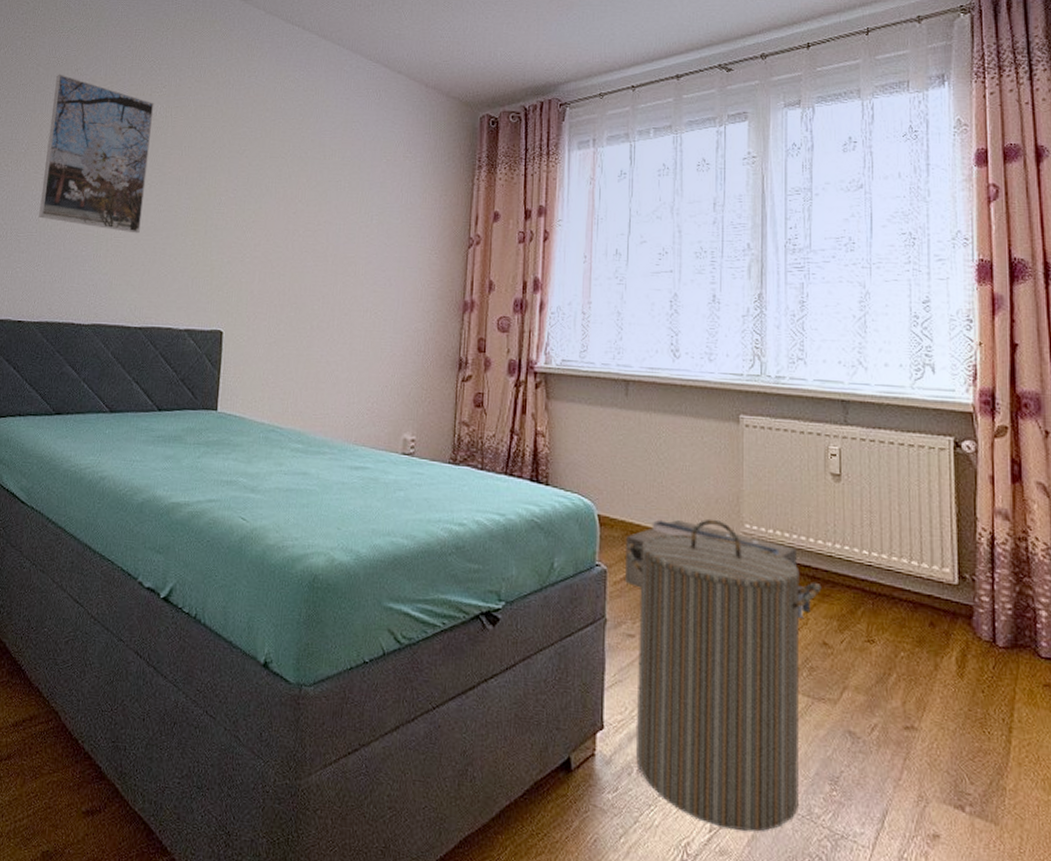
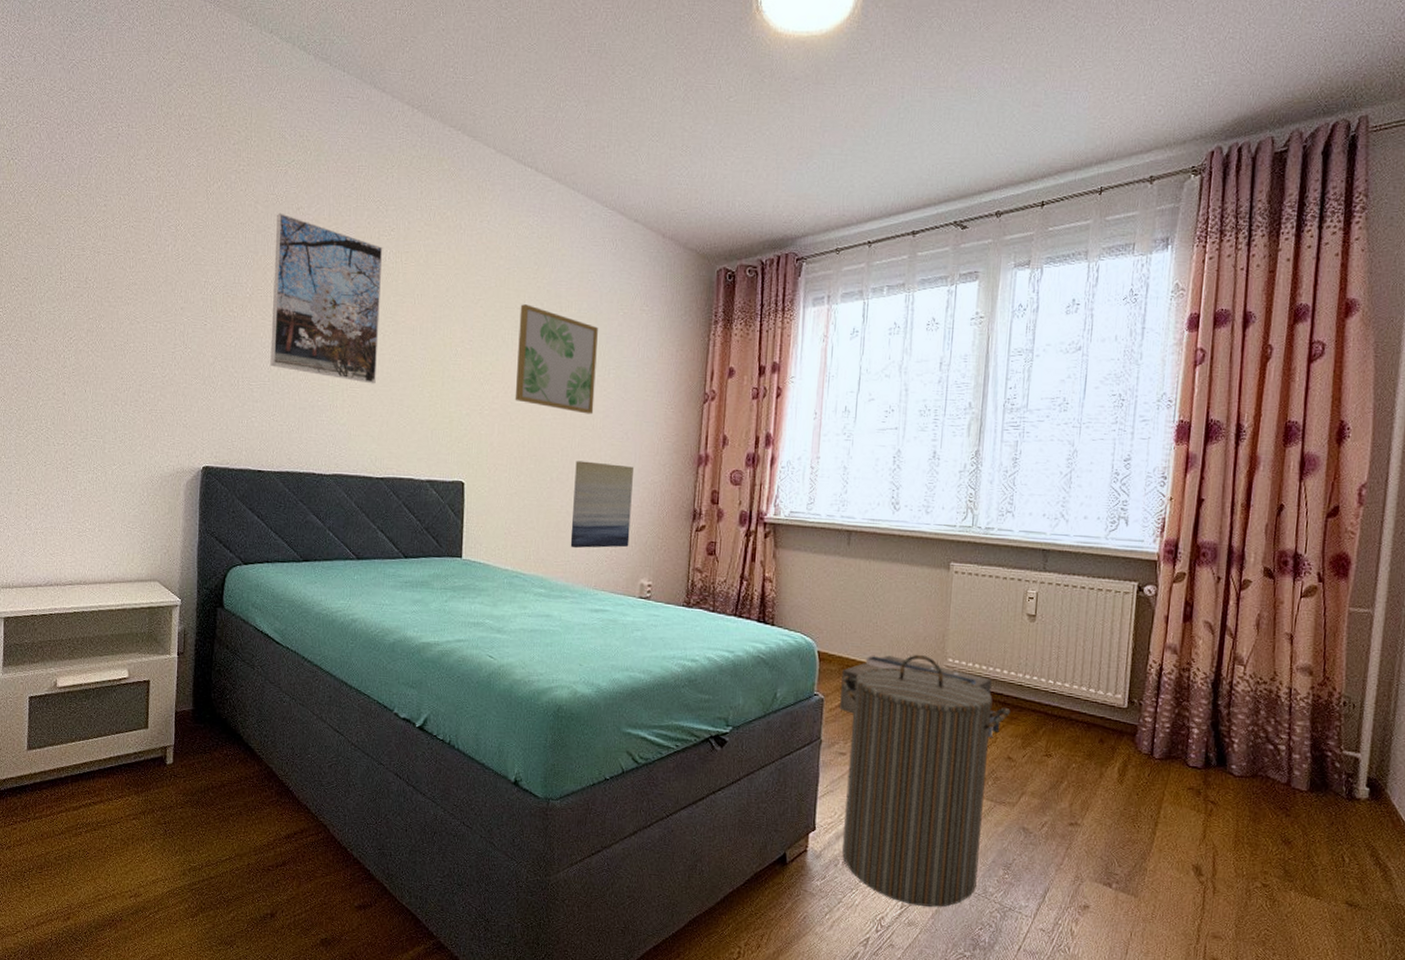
wall art: none [276,154,361,261] -> present [514,304,598,414]
wall art: none [330,308,396,400] -> present [570,461,633,549]

